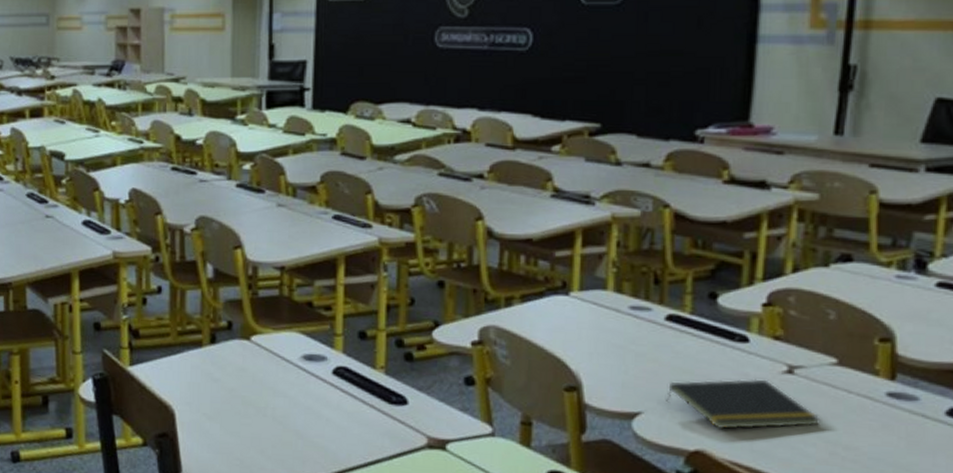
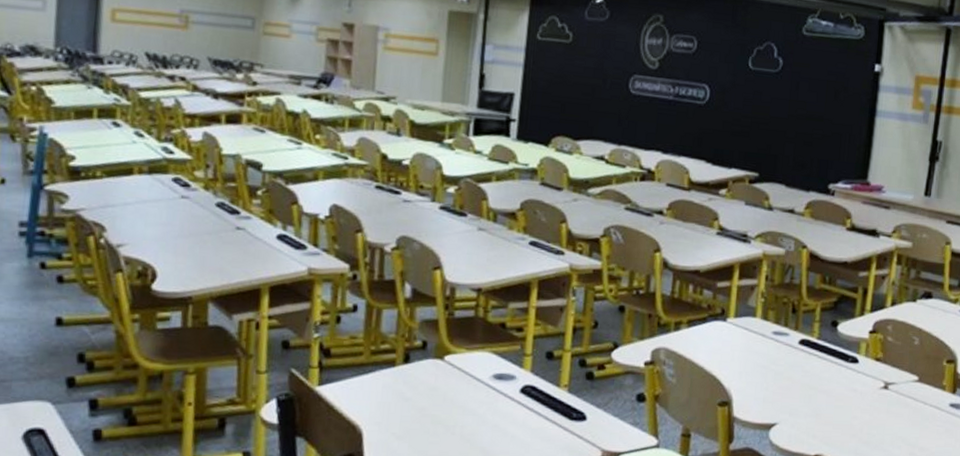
notepad: present [666,379,821,430] -> none [796,393,905,437]

